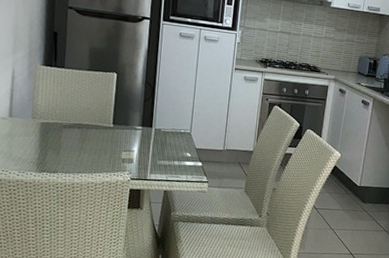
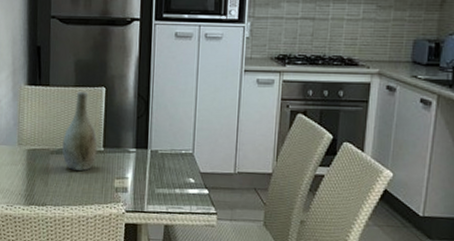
vase: none [74,74,108,143] -> present [62,91,98,171]

